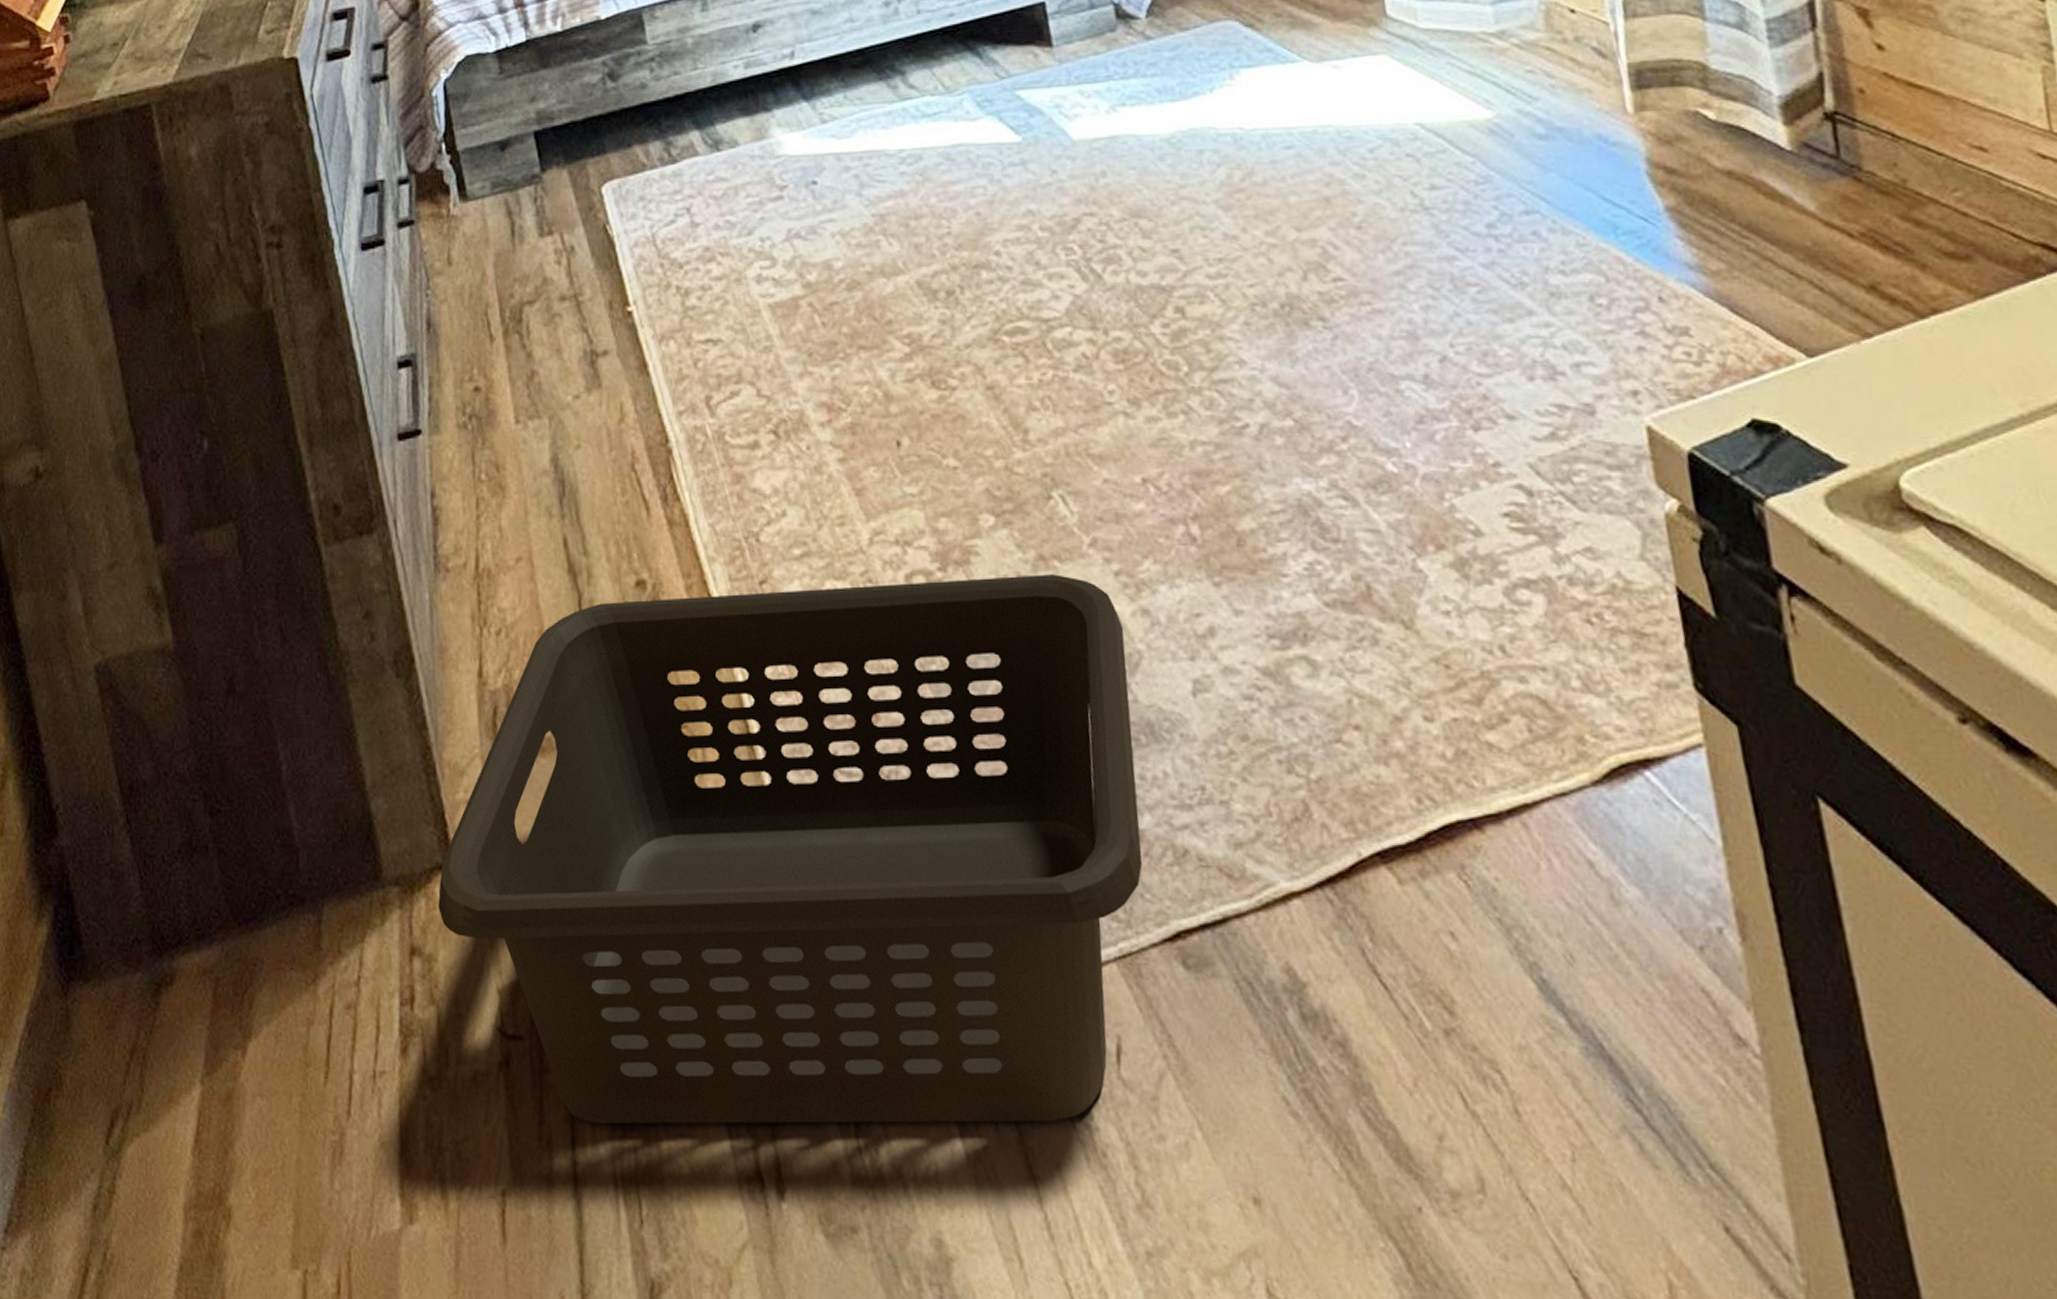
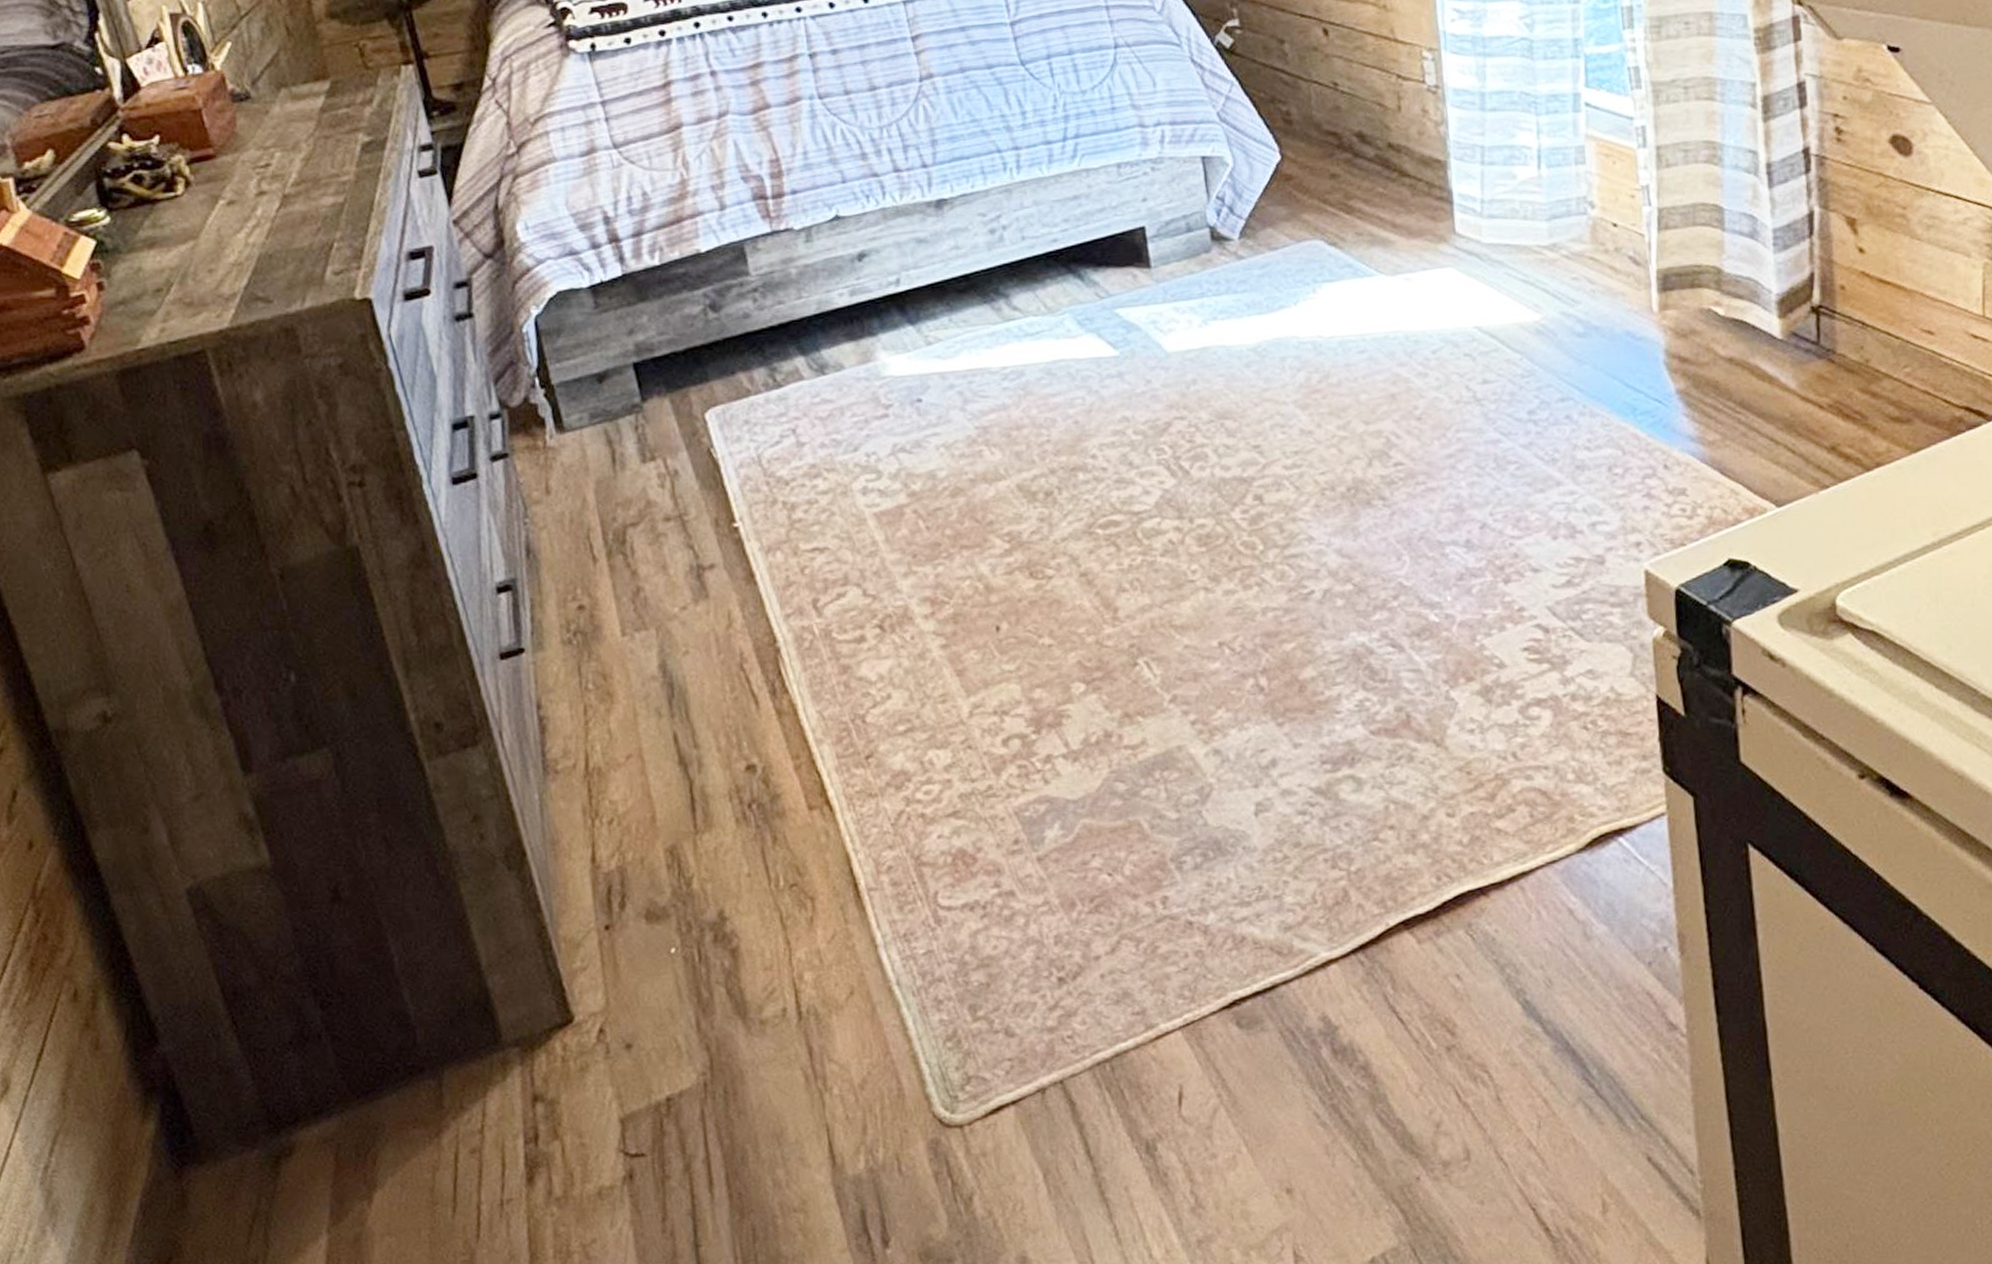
laundry basket: present [438,574,1143,1125] -> none [558,728,1207,1213]

